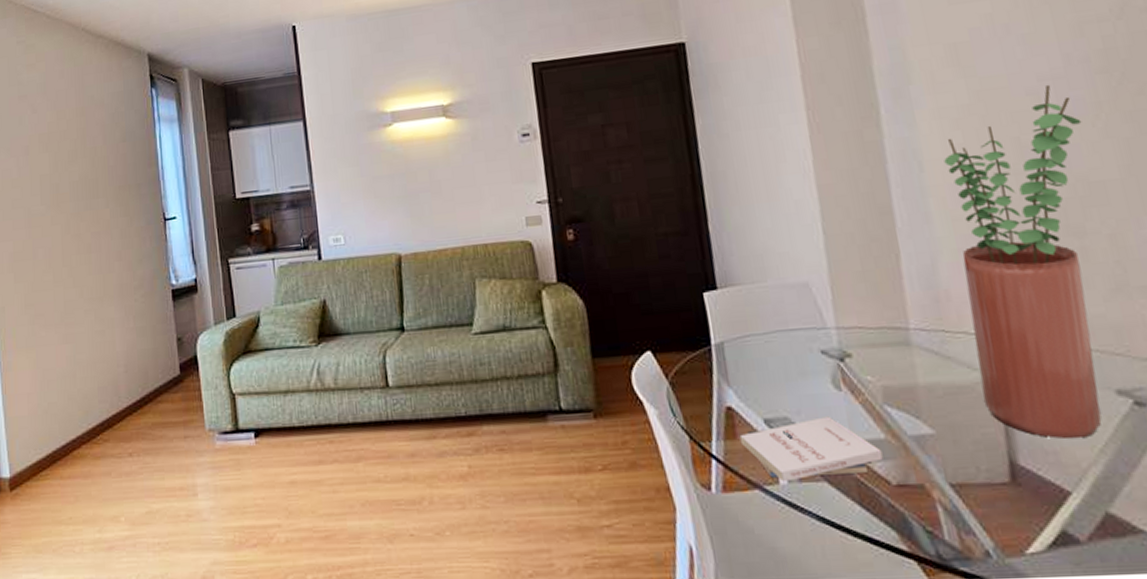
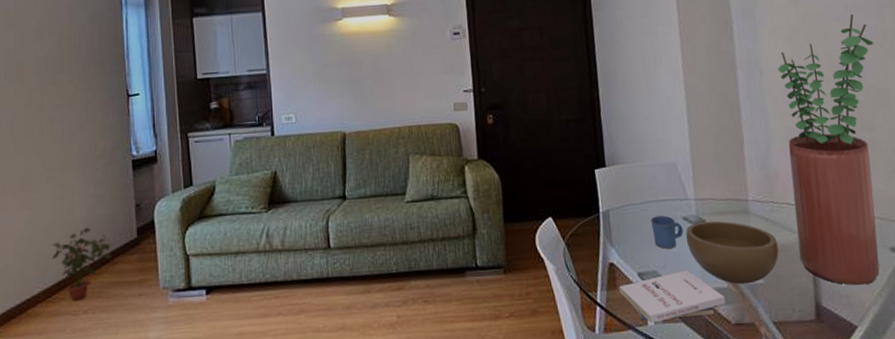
potted plant: none [93,363,155,443] -> present [51,227,112,301]
mug: none [778,348,823,390] -> present [651,215,684,249]
bowl: none [825,355,955,436] -> present [685,221,779,285]

